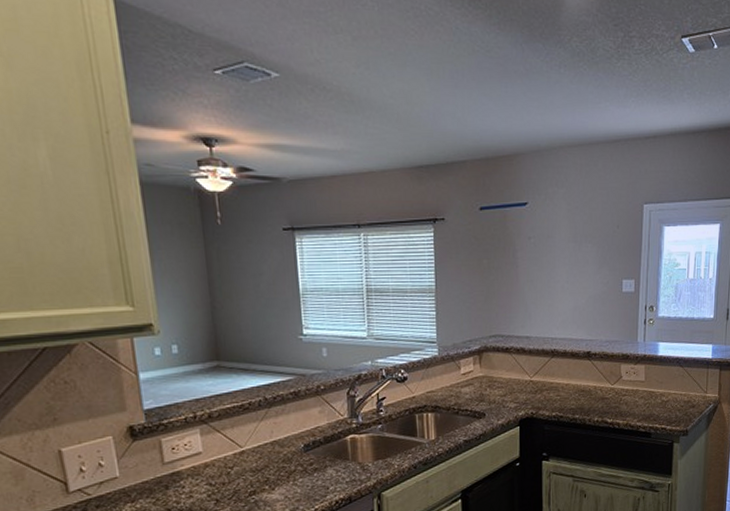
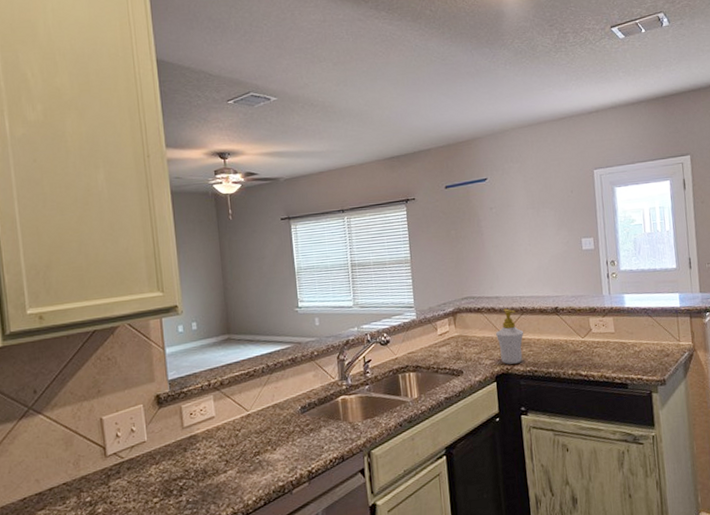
soap bottle: none [523,350,553,409] -> present [496,308,524,365]

